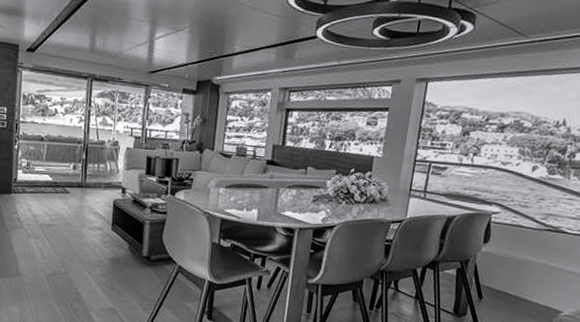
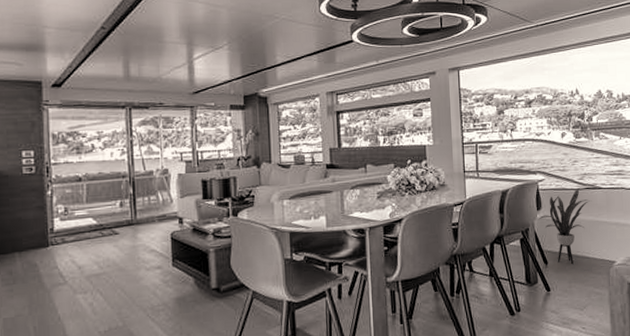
house plant: none [483,228,549,306] -> present [538,188,590,265]

